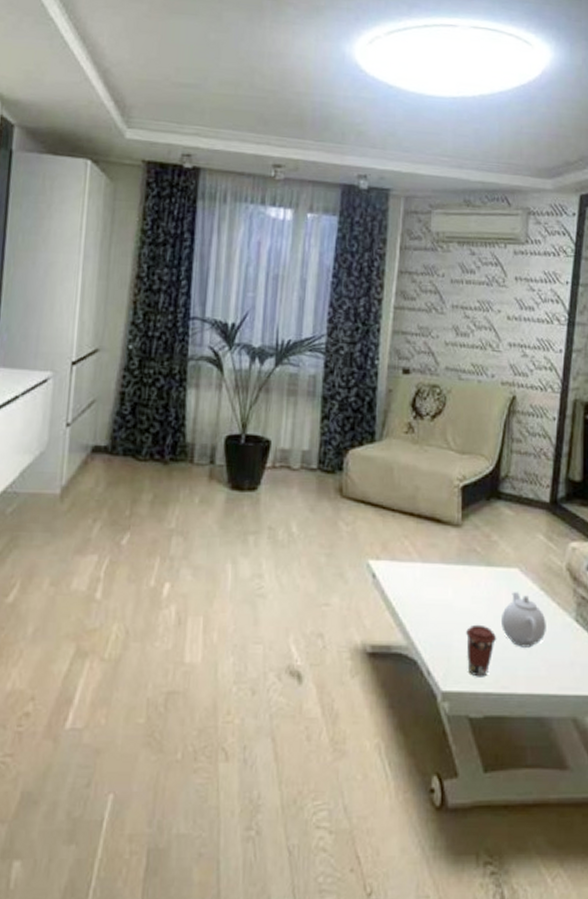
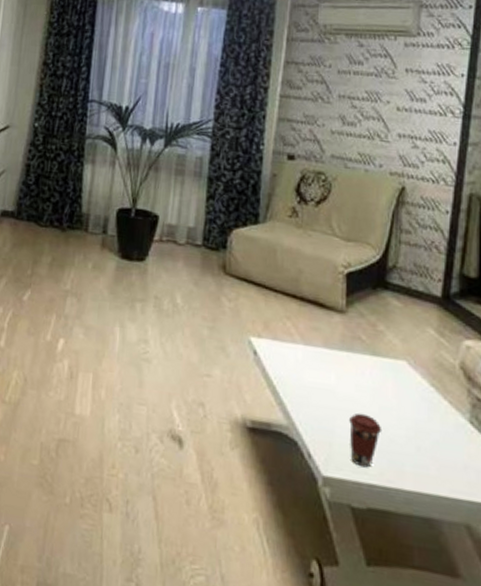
teapot: present [502,592,546,648] -> none [387,385,437,444]

